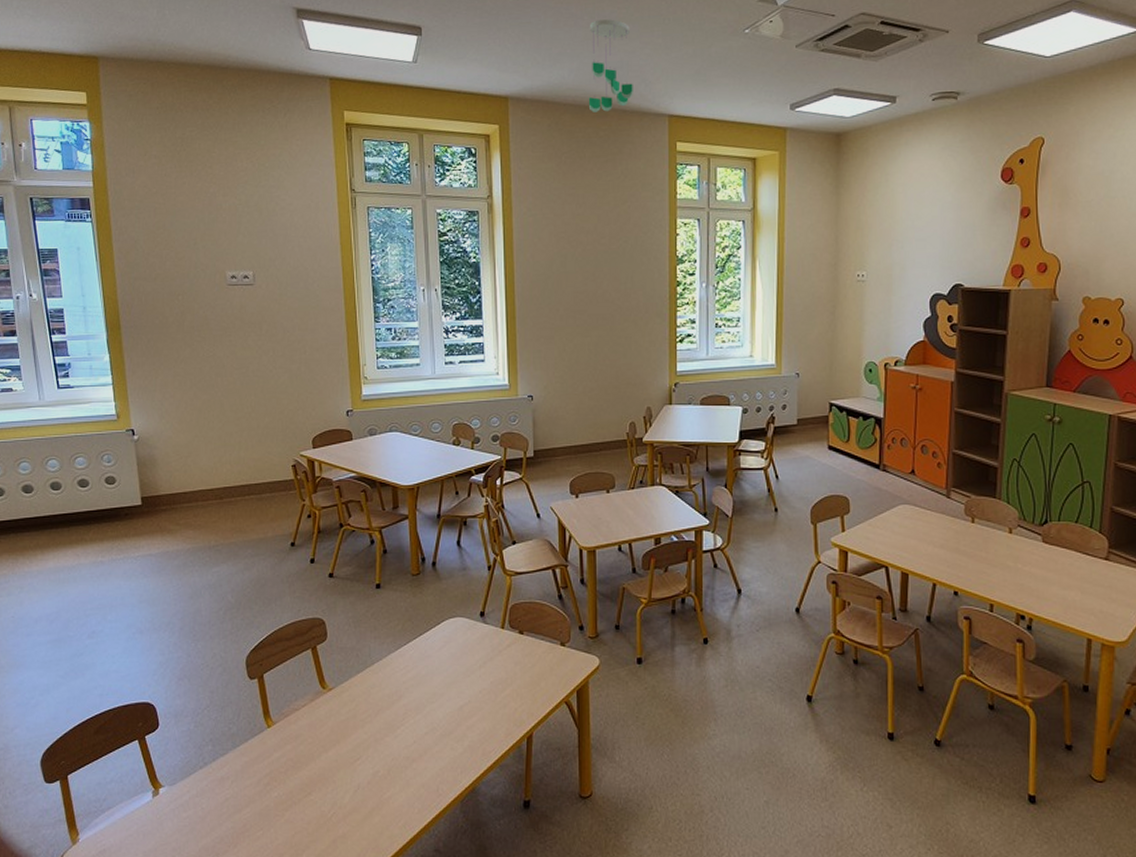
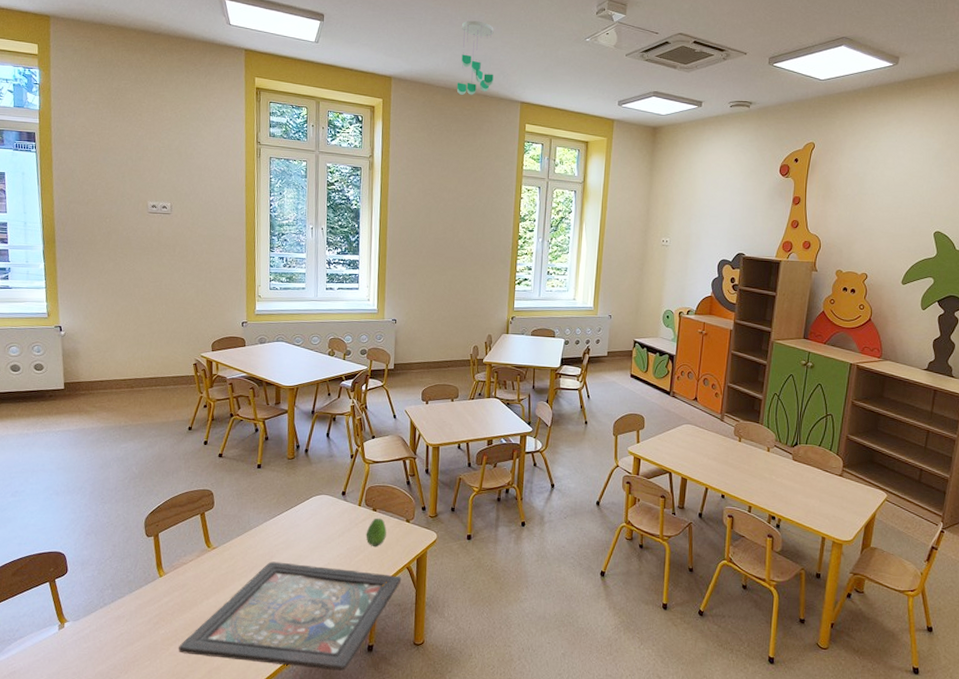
board game: none [295,702,560,835] -> present [178,561,402,672]
fruit: none [512,642,537,679] -> present [366,518,387,548]

